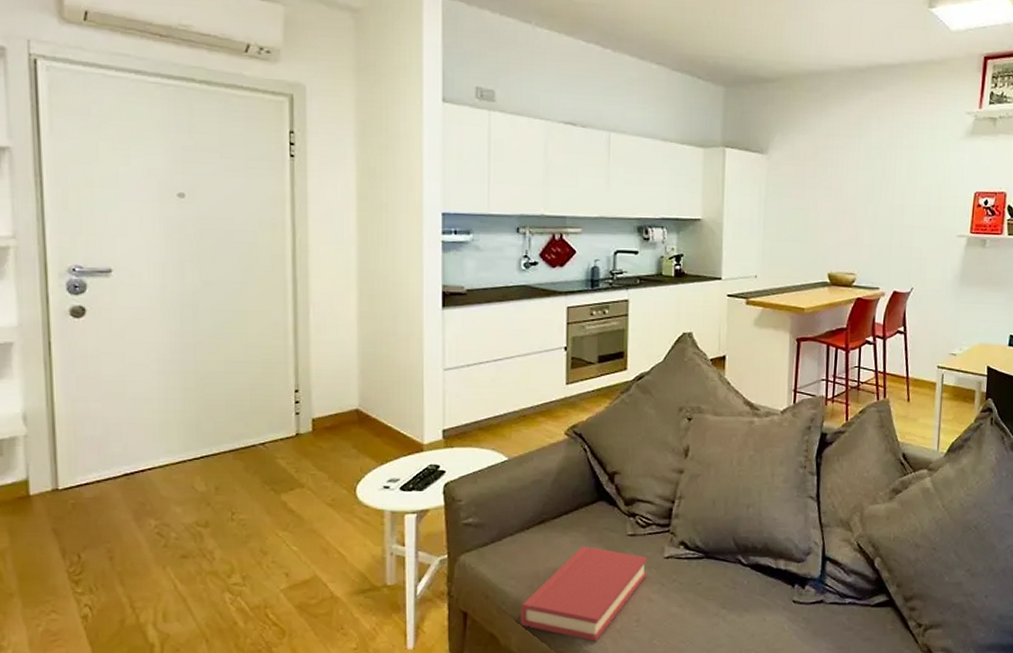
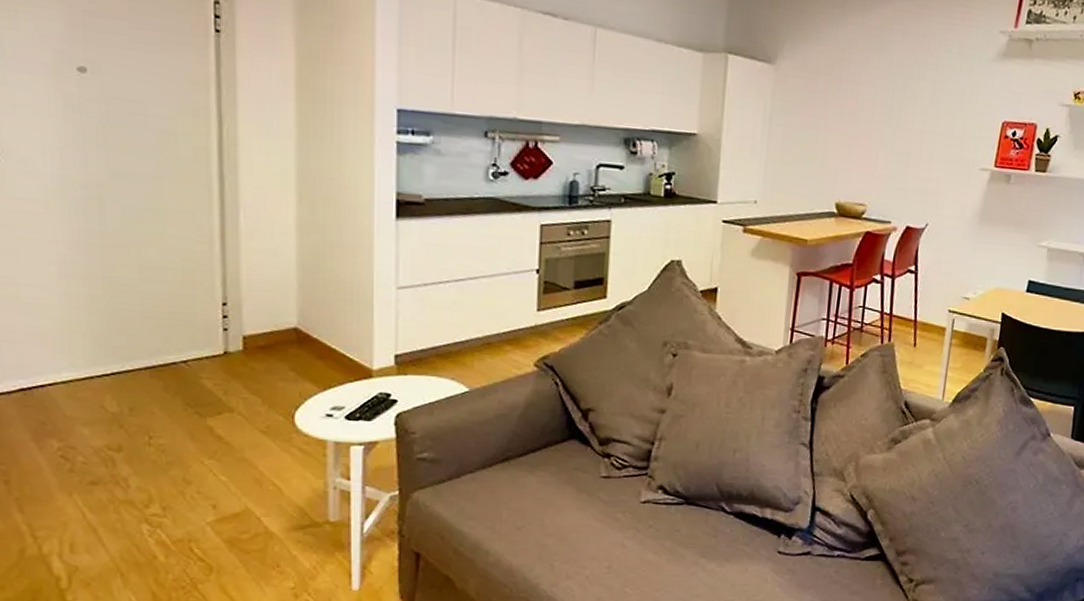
hardback book: present [520,546,647,642] -> none [479,487,622,588]

